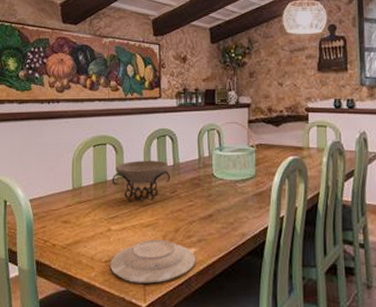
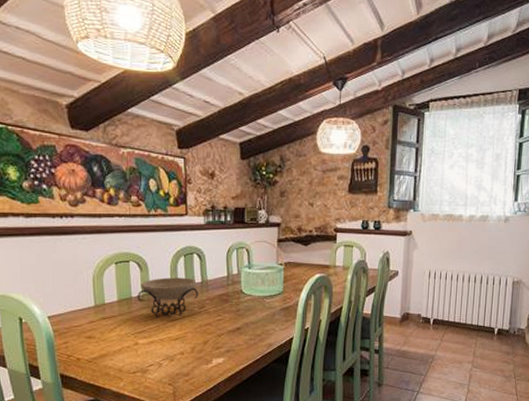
plate: present [110,239,196,284] -> none [139,351,225,390]

